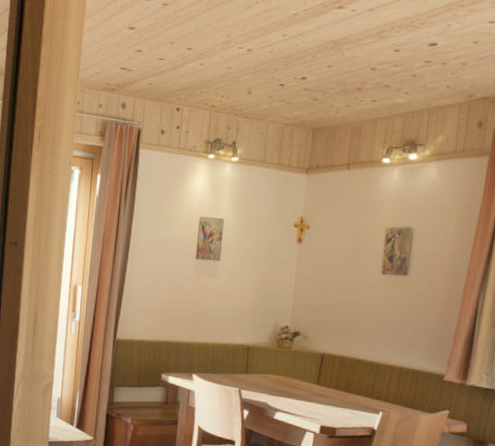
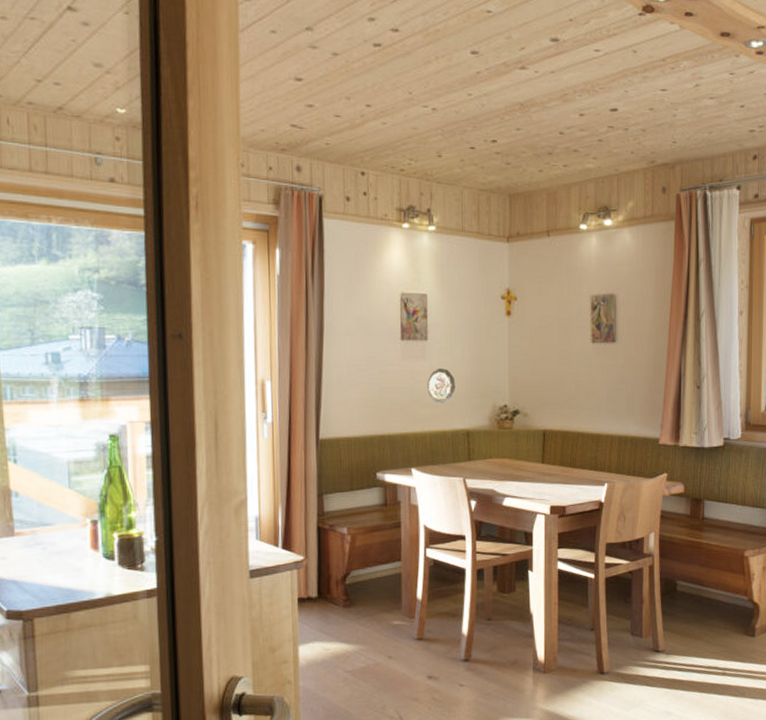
decorative plate: none [215,286,242,320] -> present [427,368,456,404]

